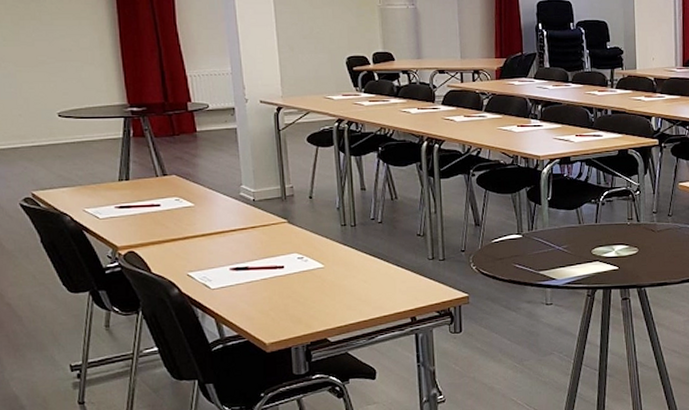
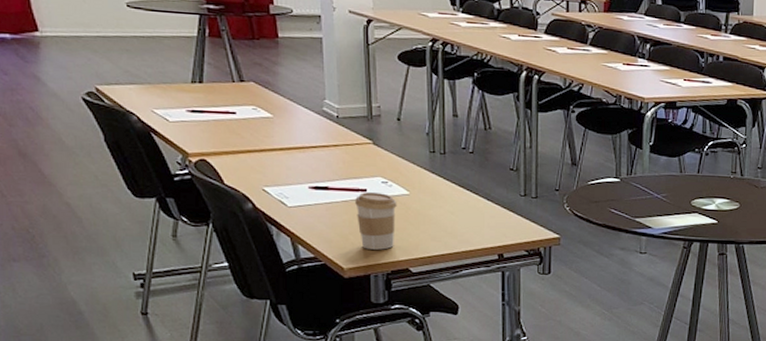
coffee cup: none [274,268,313,323] -> present [355,192,397,250]

